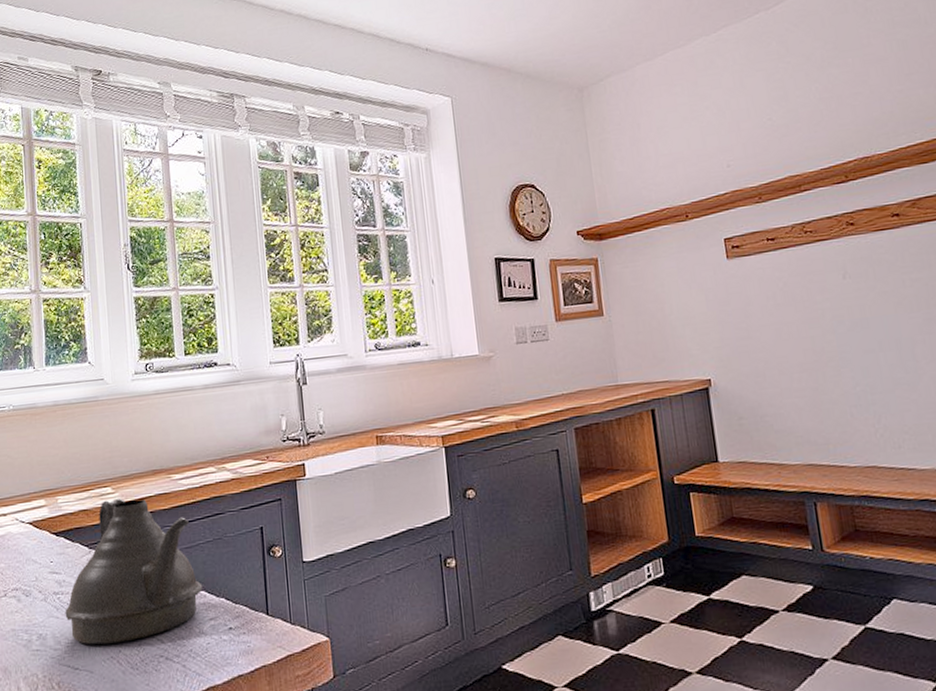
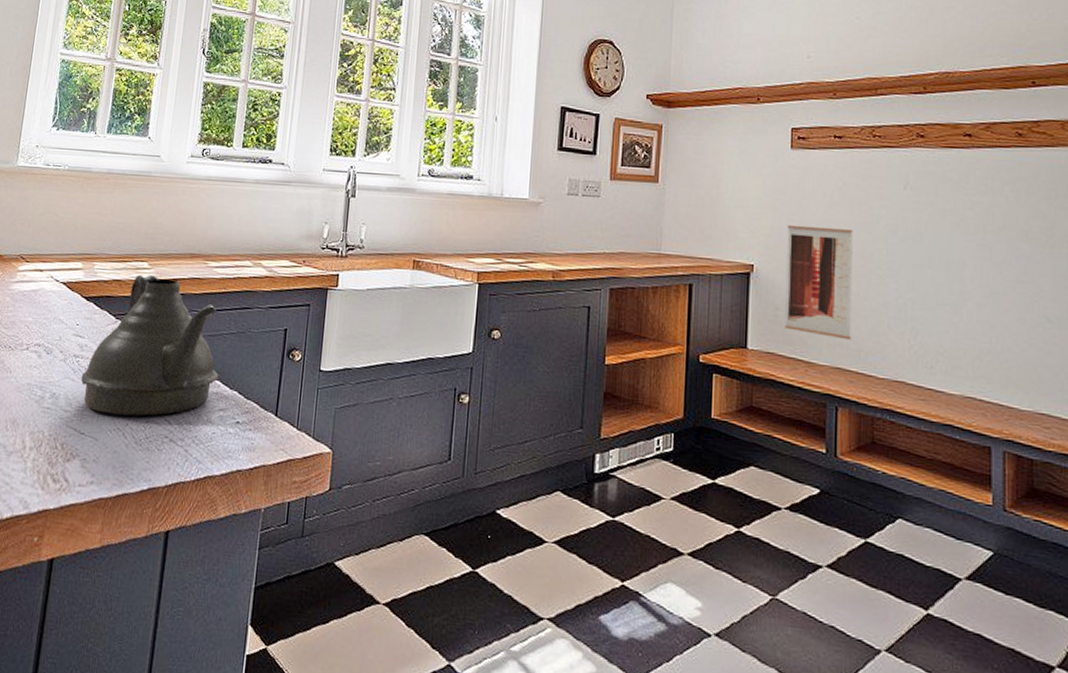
wall art: none [737,328,818,437] -> present [785,224,853,340]

